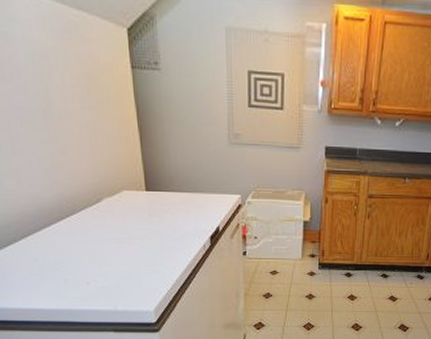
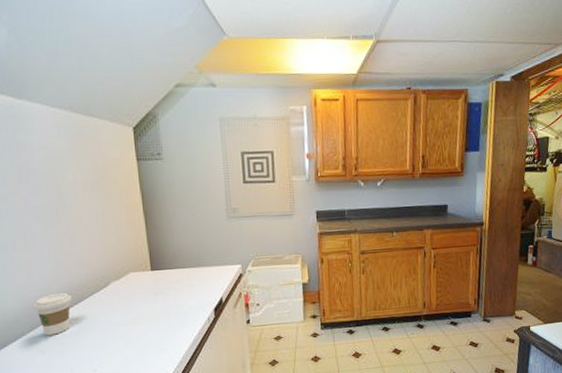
coffee cup: none [23,203,64,245] -> present [32,292,73,336]

